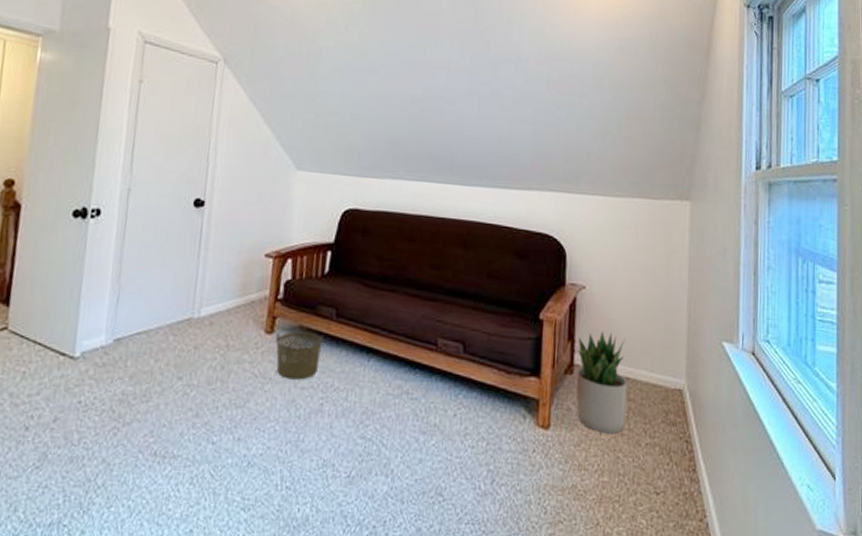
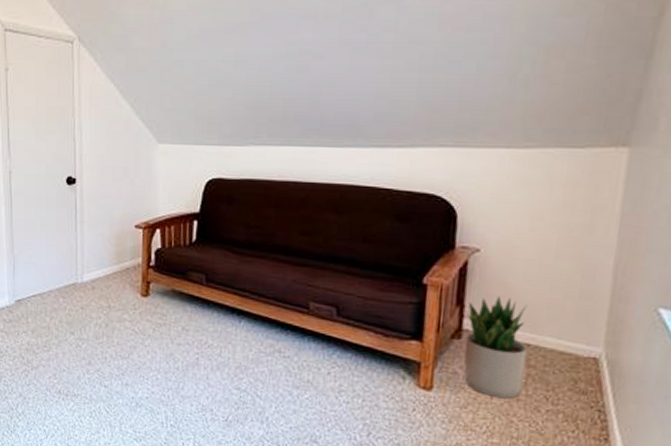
basket: present [275,331,324,380] -> none [151,294,196,337]

